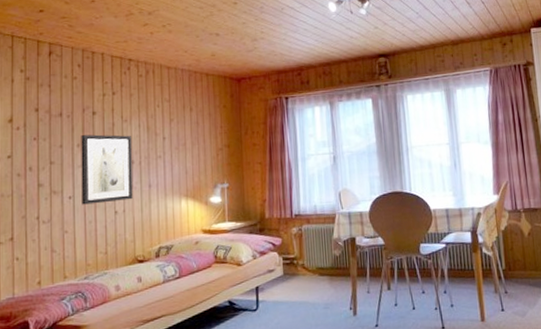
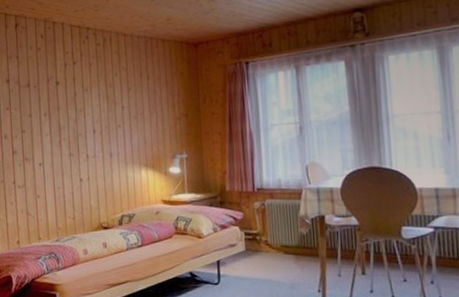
wall art: present [81,134,133,205] -> none [47,104,96,172]

